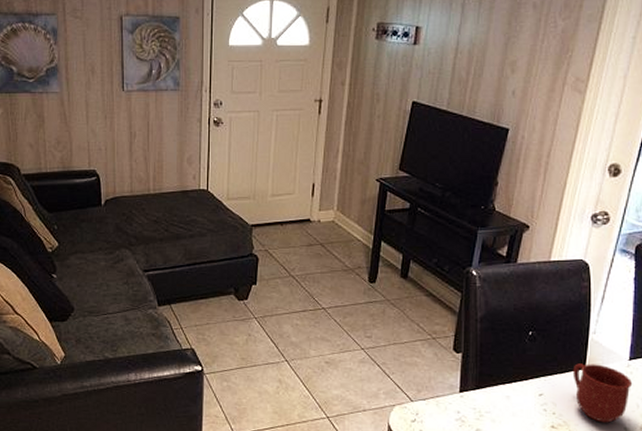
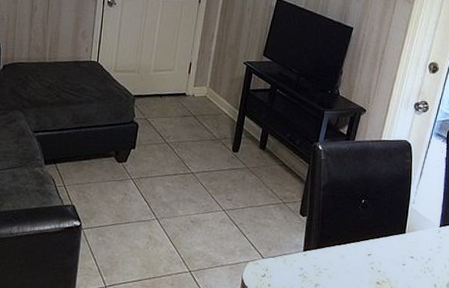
mug: present [572,363,633,423] -> none [395,228,442,280]

